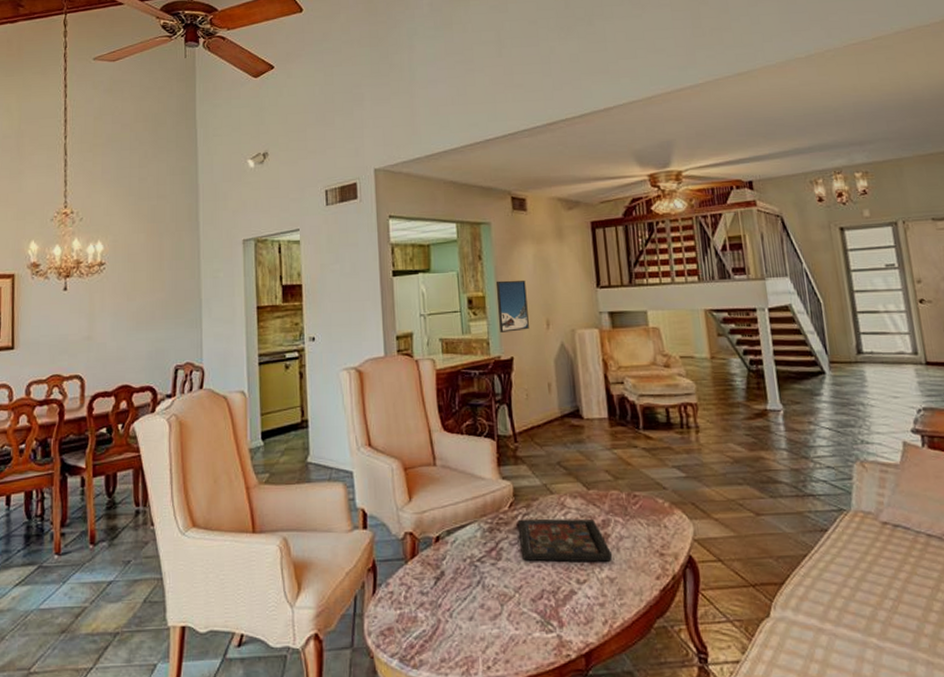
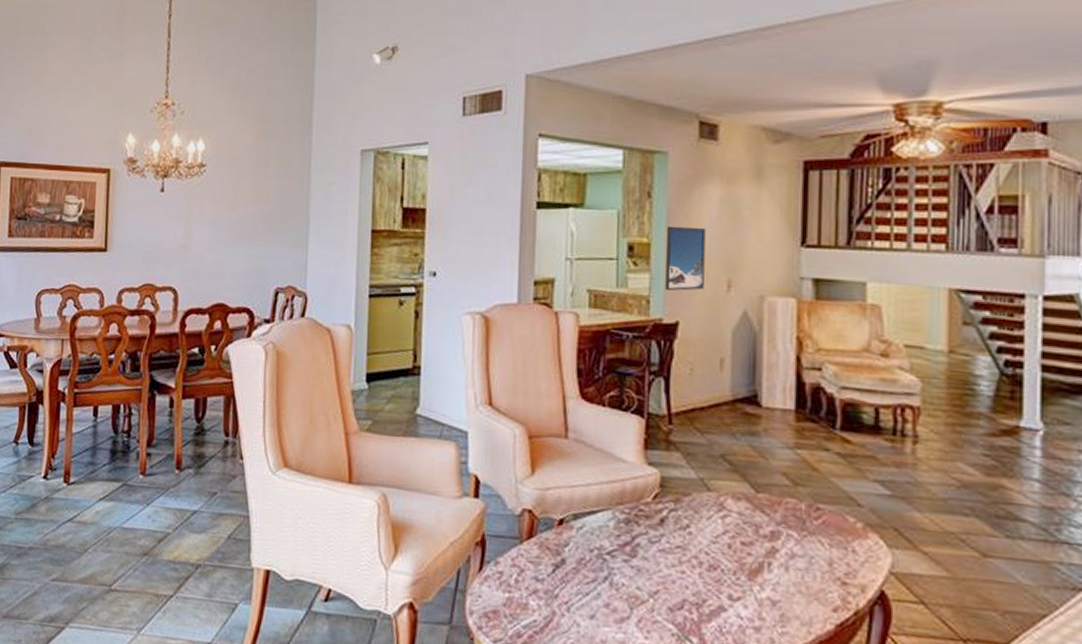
decorative tray: present [517,518,613,562] -> none [661,514,779,581]

